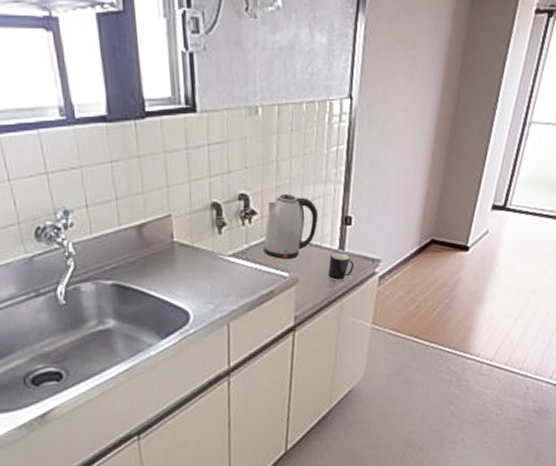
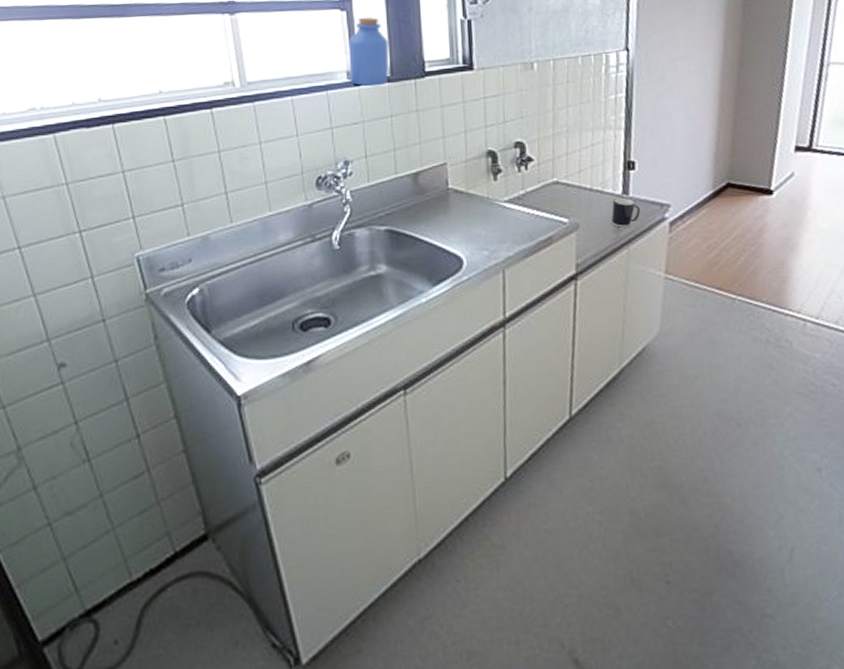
jar: none [58,40,107,126] -> present [348,17,389,87]
kettle: present [263,193,319,259] -> none [540,140,599,205]

